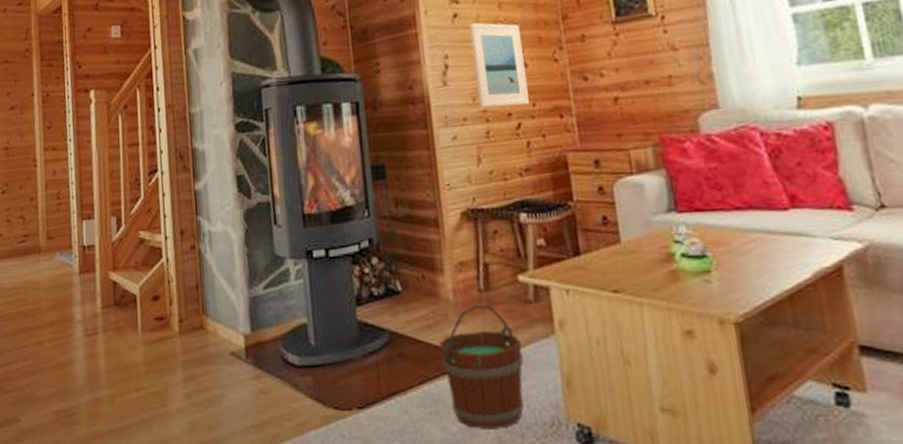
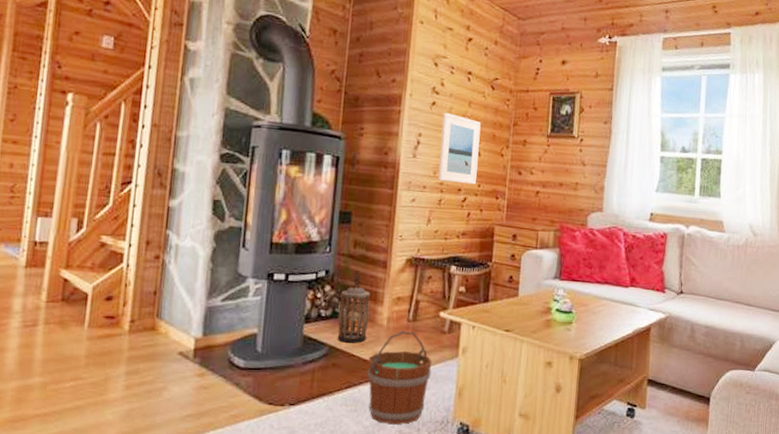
lantern: none [390,239,432,326] -> present [337,274,370,343]

